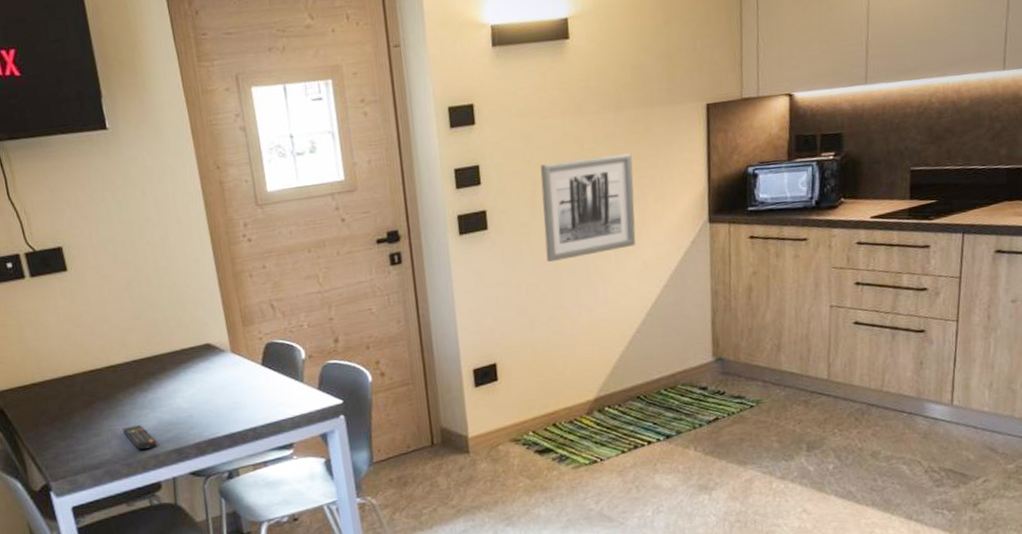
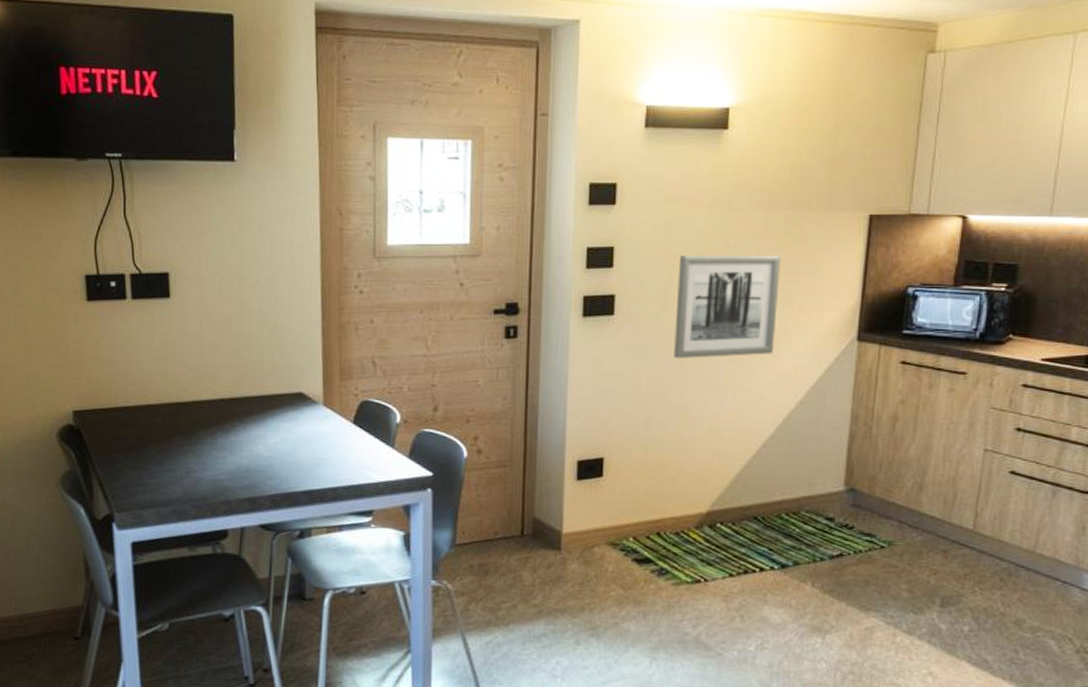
remote control: present [122,425,157,450] -> none [197,467,230,494]

